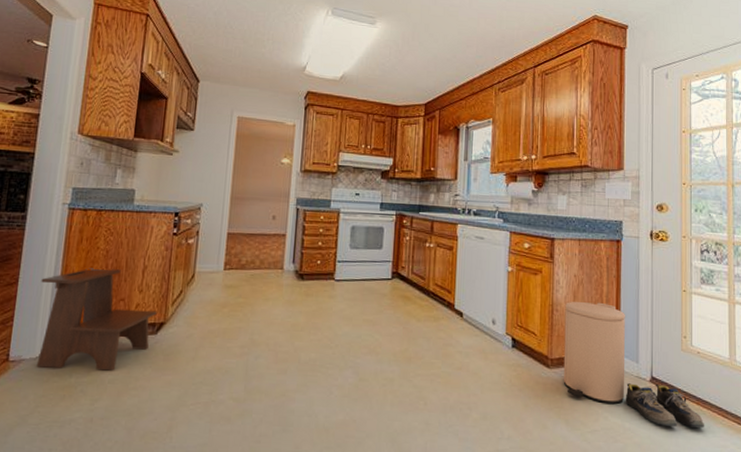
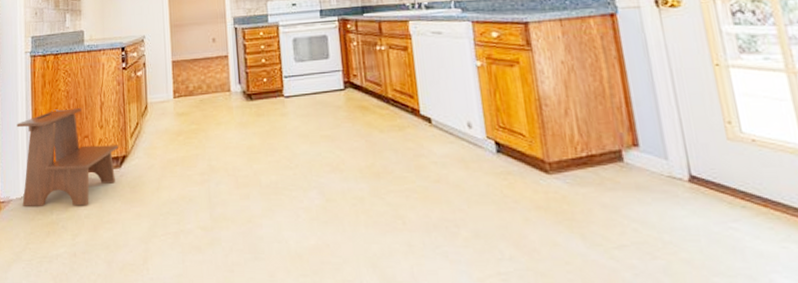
pedal bin: present [563,301,625,405] -> none [555,90,657,213]
shoe: present [625,383,705,428] -> none [656,185,783,237]

